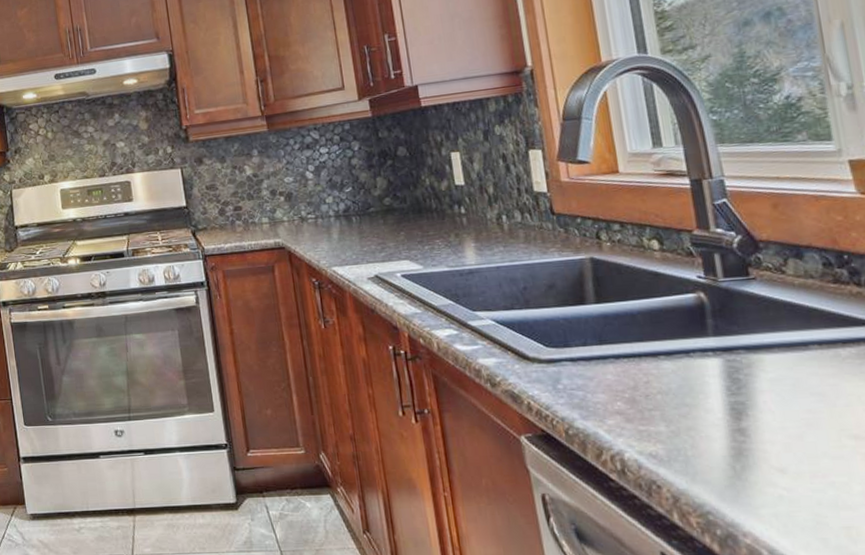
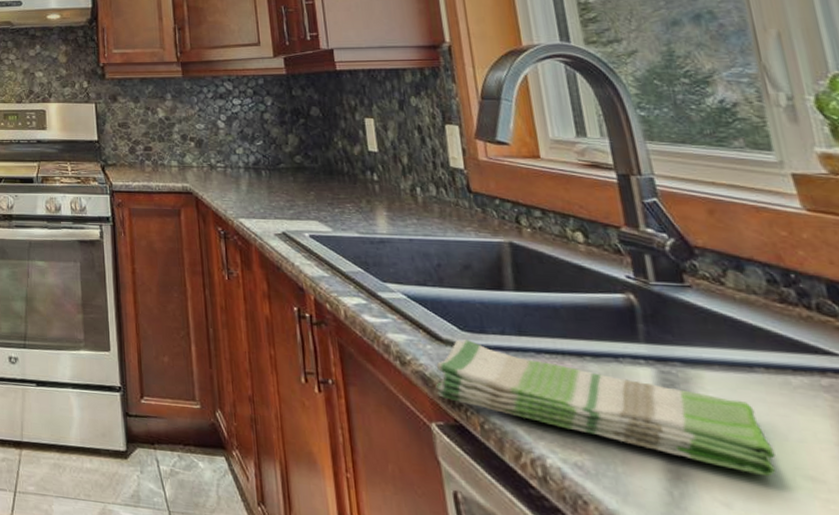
dish towel: none [524,355,825,441] -> present [435,339,776,477]

